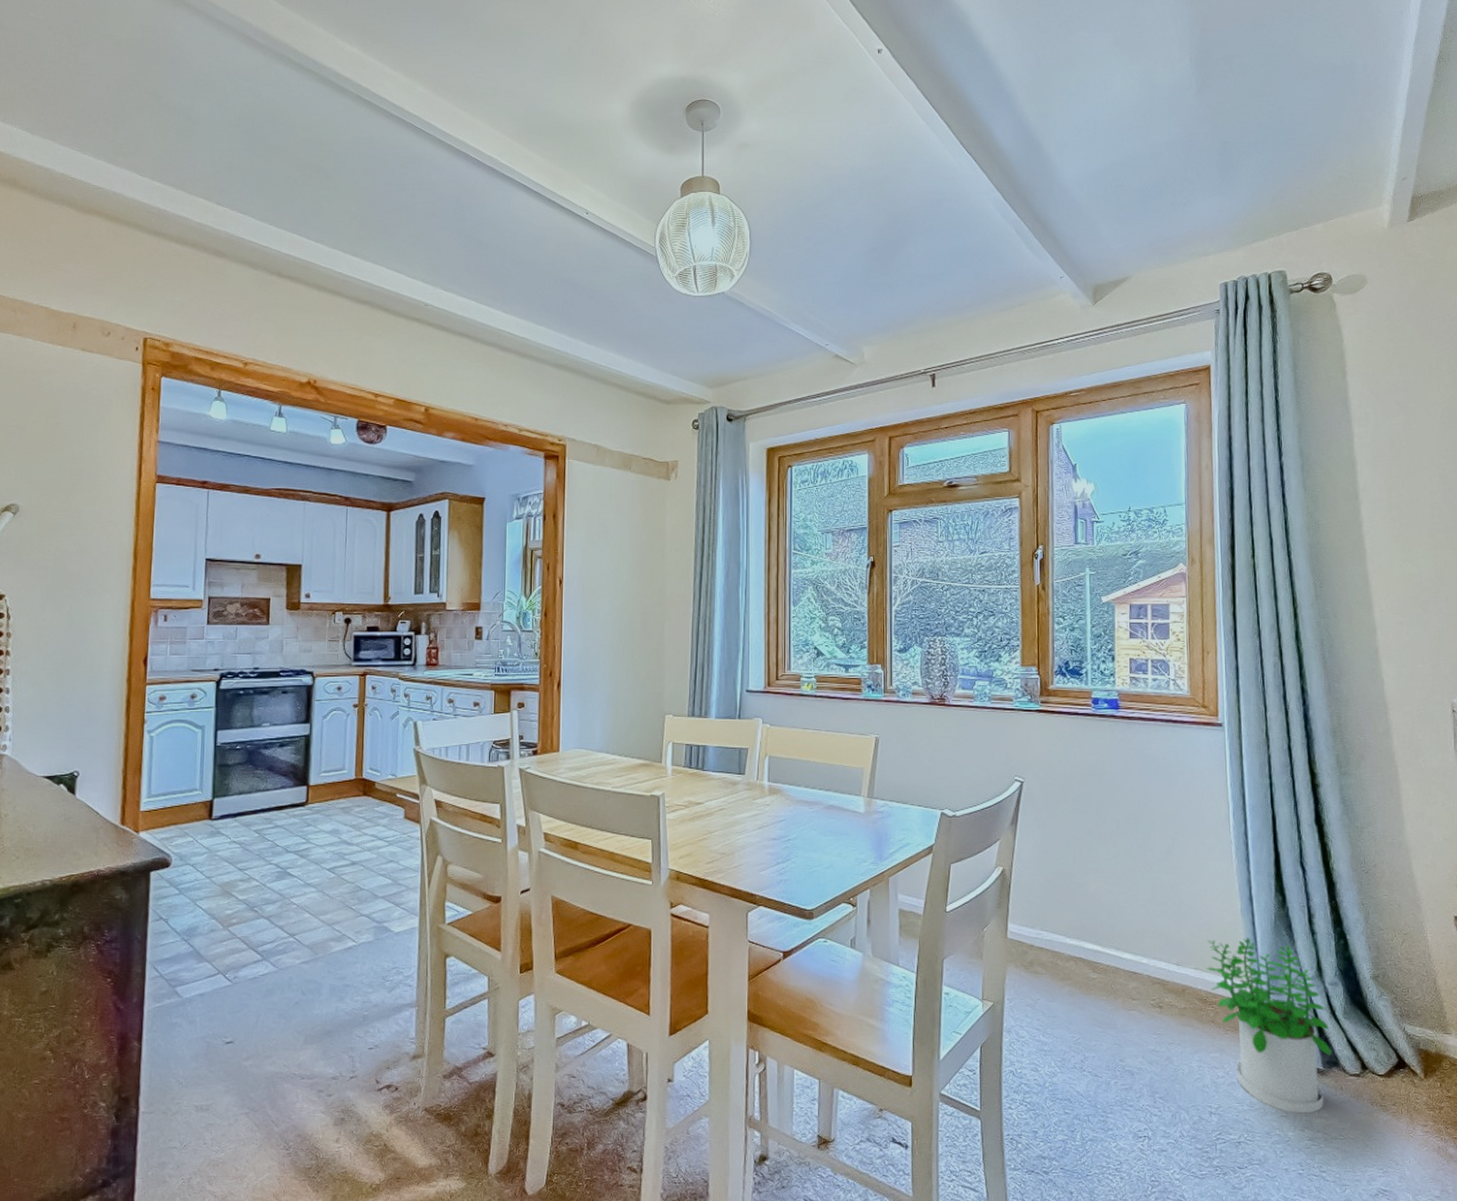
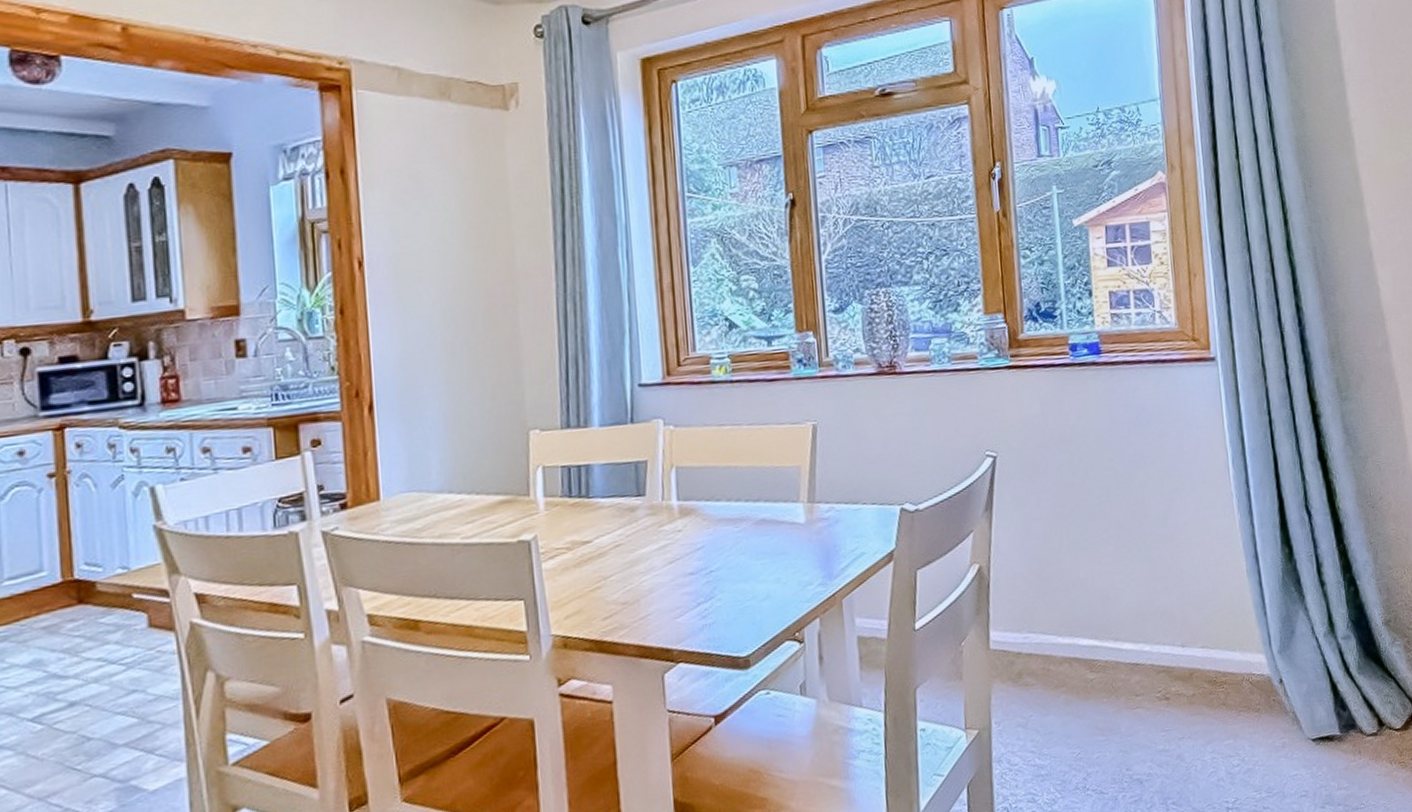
potted plant: present [1206,938,1331,1114] -> none [1214,601,1348,790]

